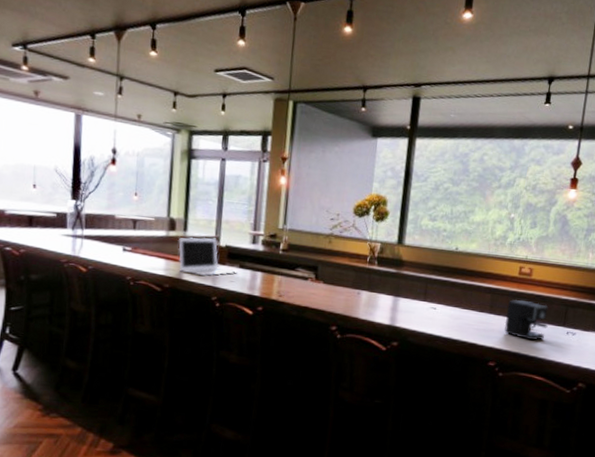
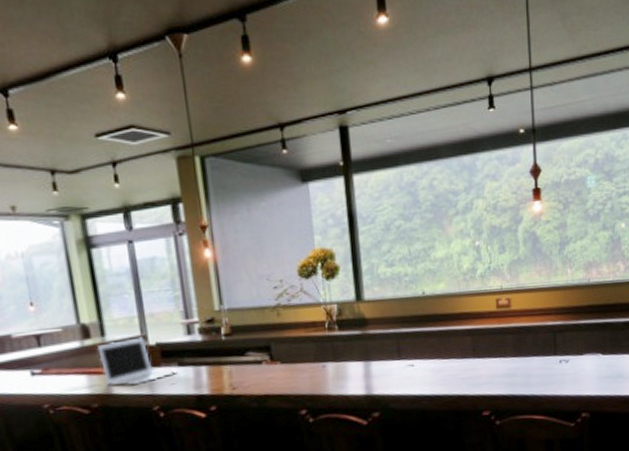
coffee maker: present [504,299,548,341] -> none [491,335,538,378]

